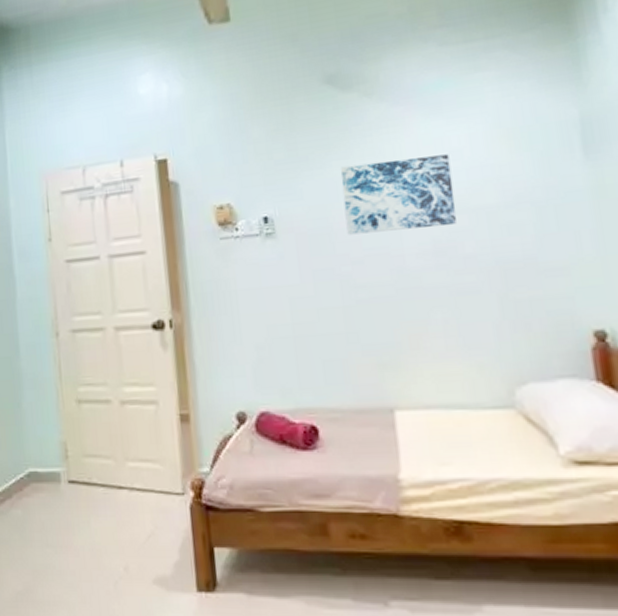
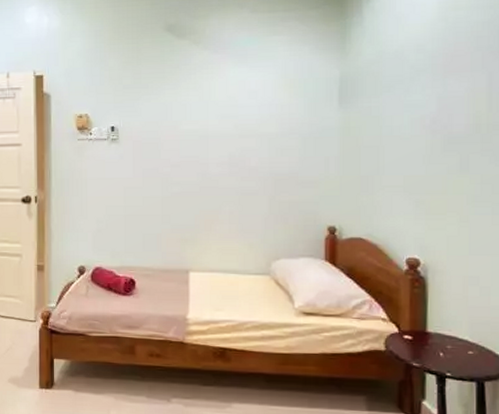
wall art: present [340,154,457,235] -> none [170,93,248,146]

